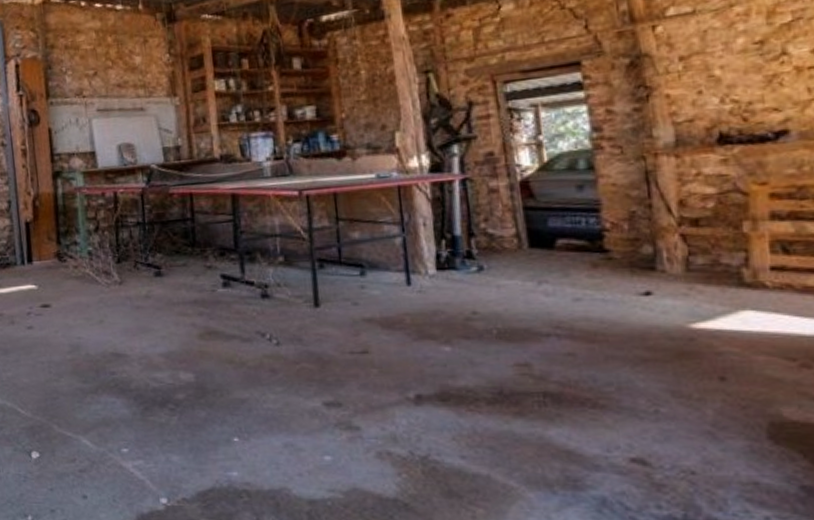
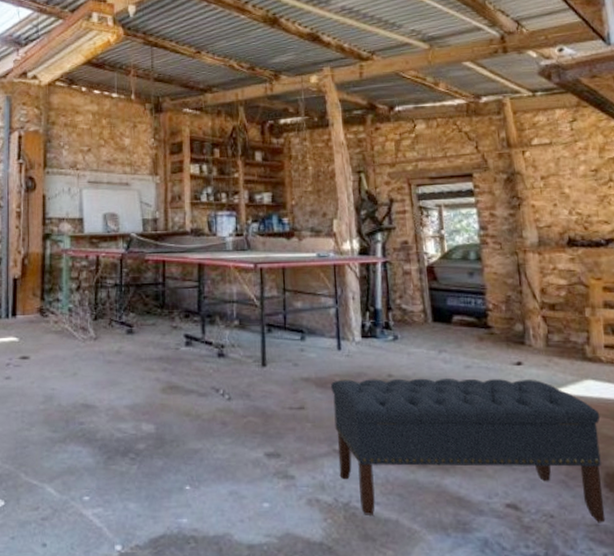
bench: none [400,312,769,480] -> present [331,378,606,522]

